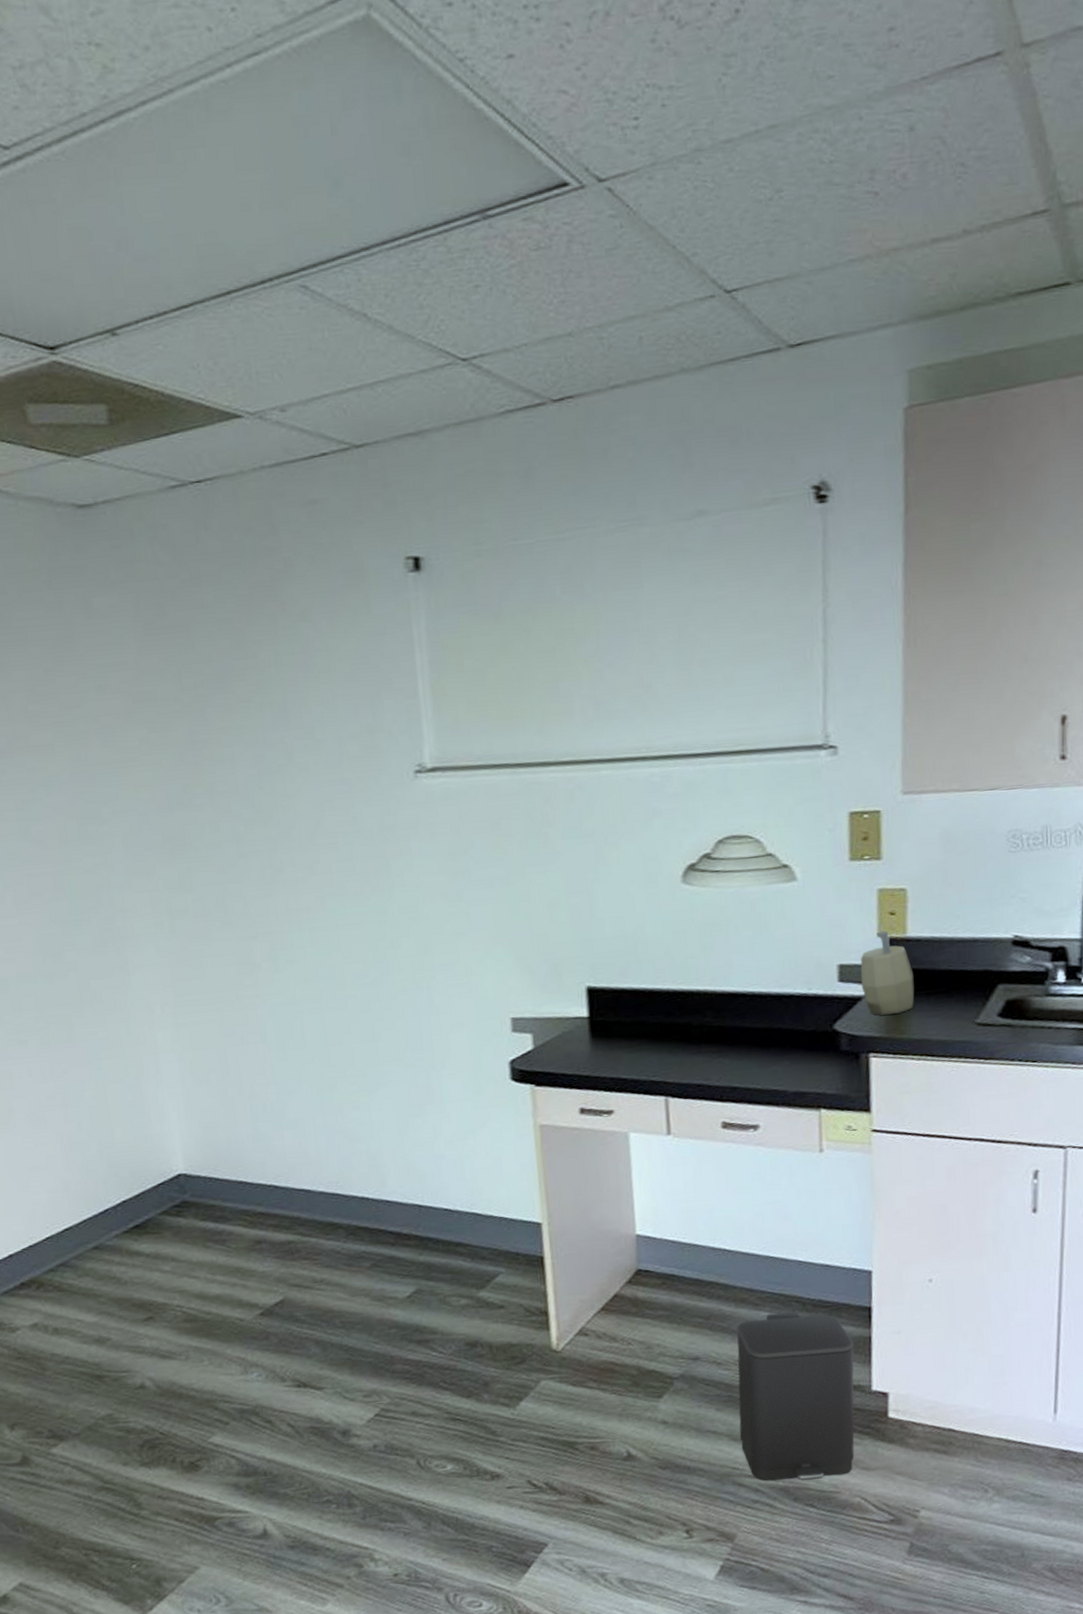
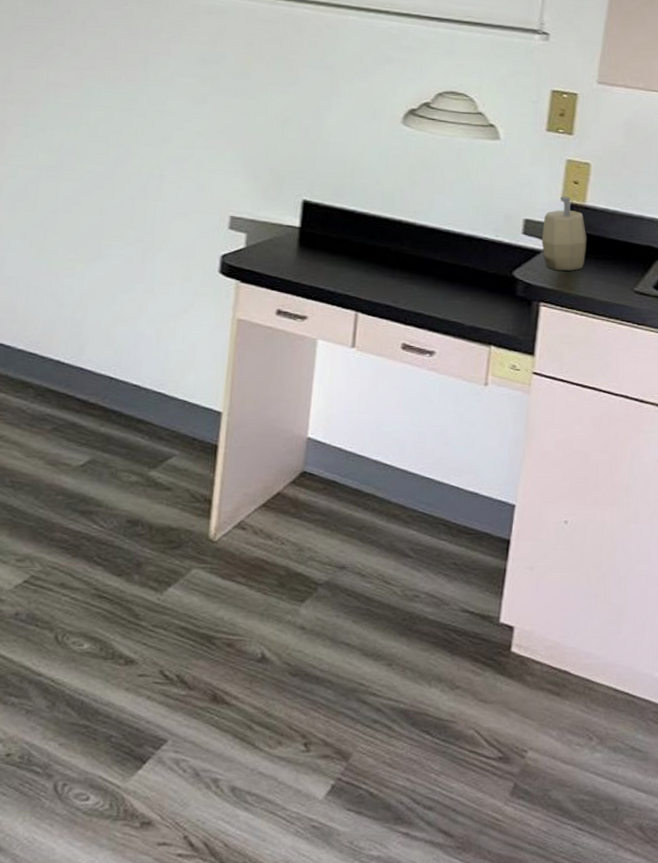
pedal bin: present [736,1312,854,1481] -> none [371,533,490,706]

